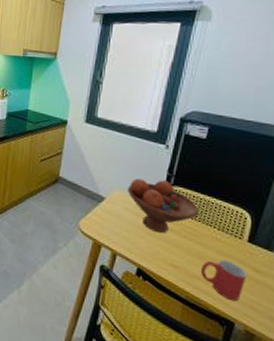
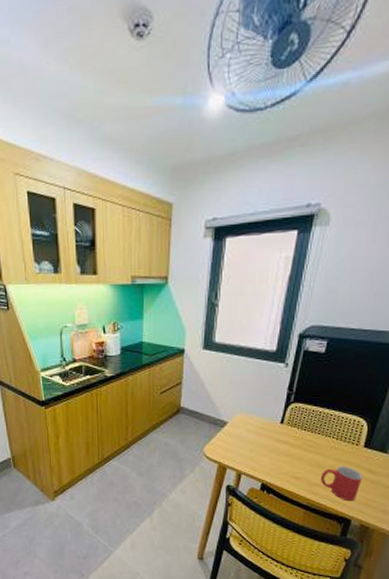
fruit bowl: present [128,178,200,234] -> none [249,398,319,450]

